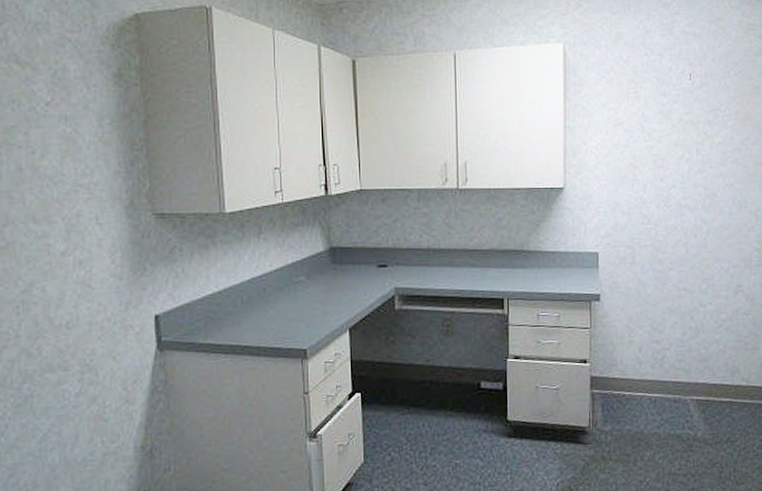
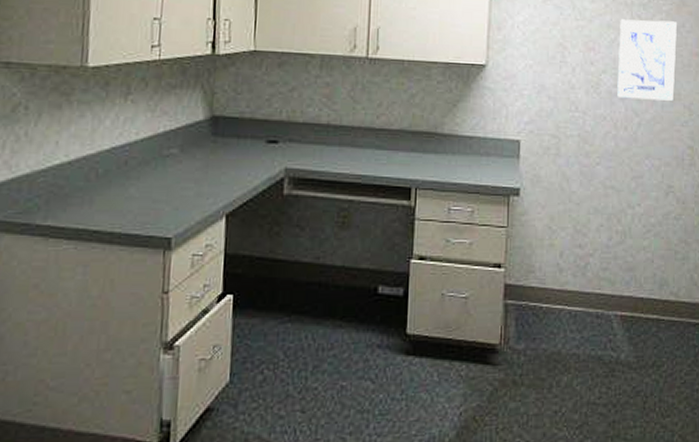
wall art: none [686,135,742,210] -> present [617,19,677,101]

